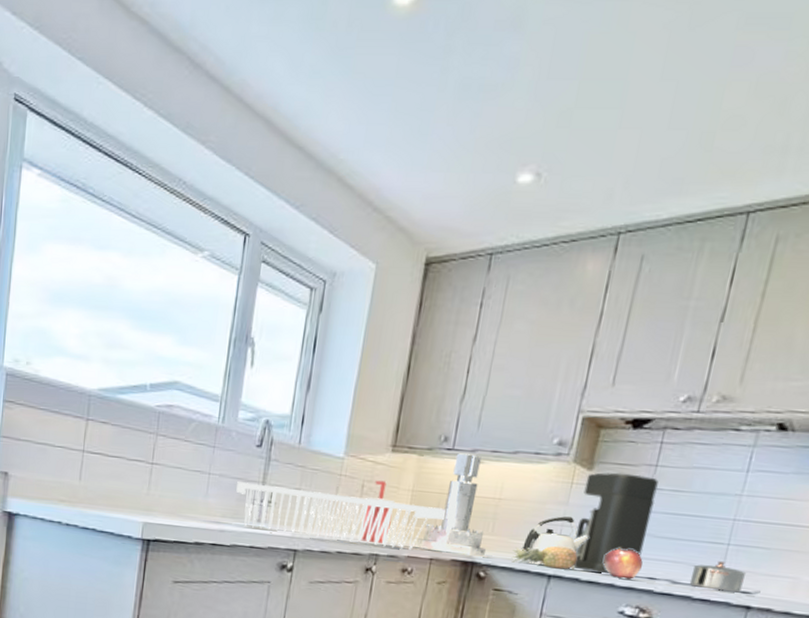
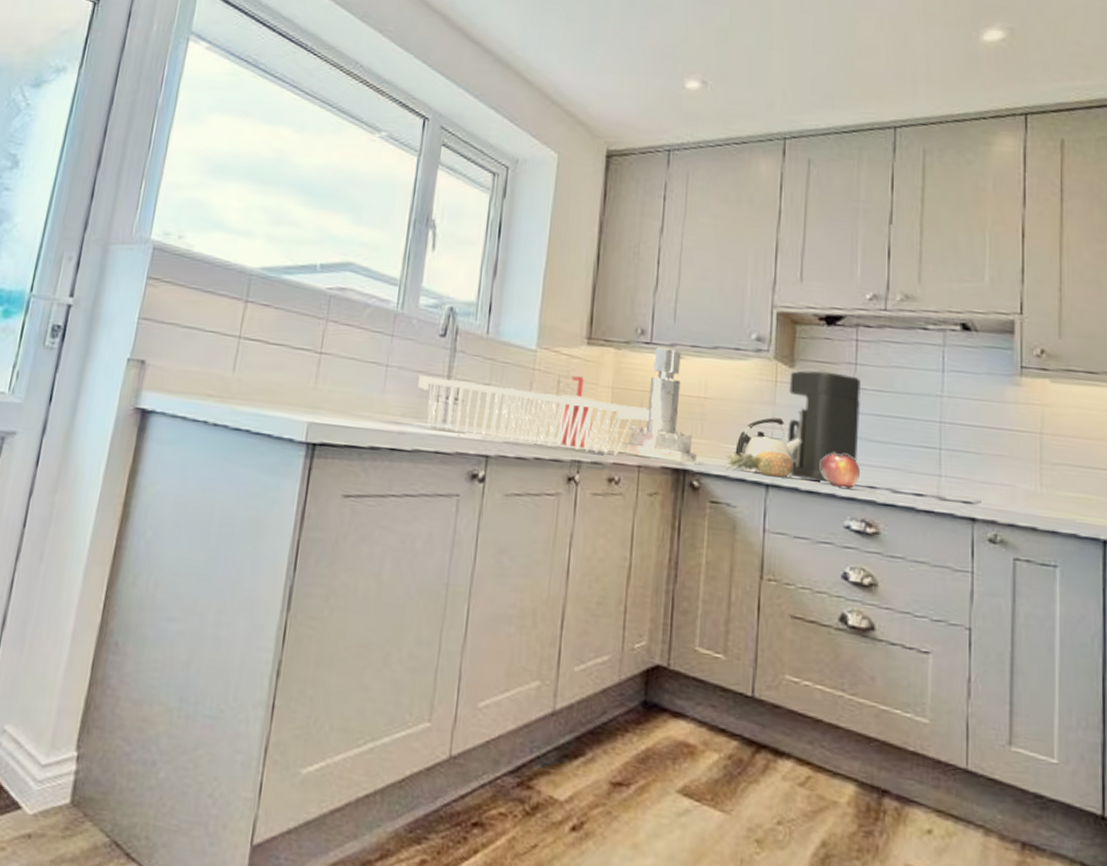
cooking pot: present [689,561,747,593] -> none [910,467,964,503]

